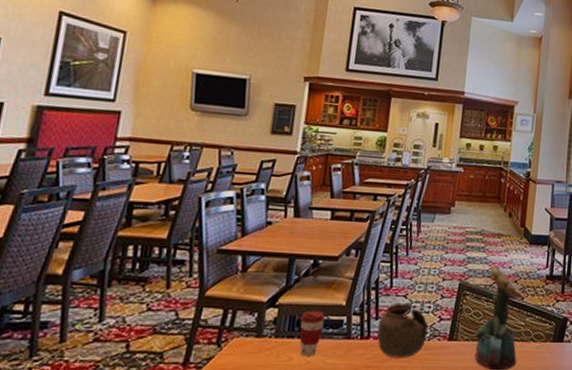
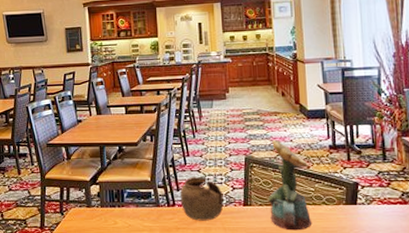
coffee cup: present [299,311,326,357] -> none [117,186,137,221]

